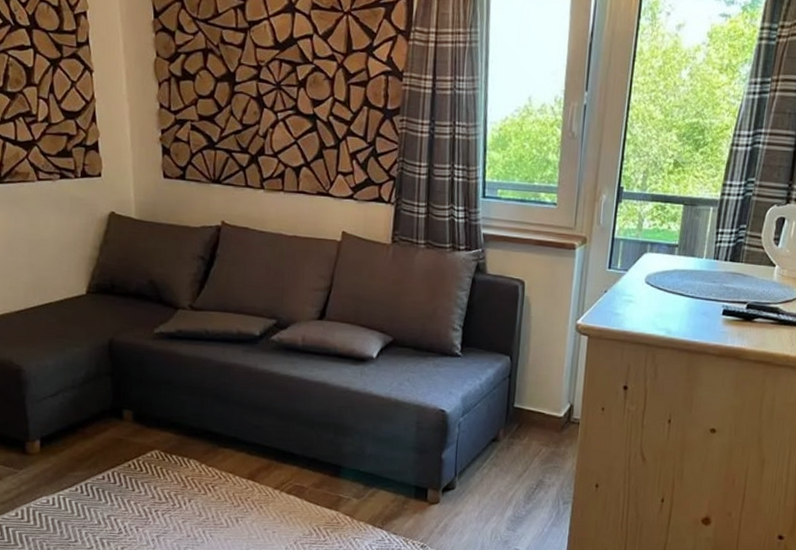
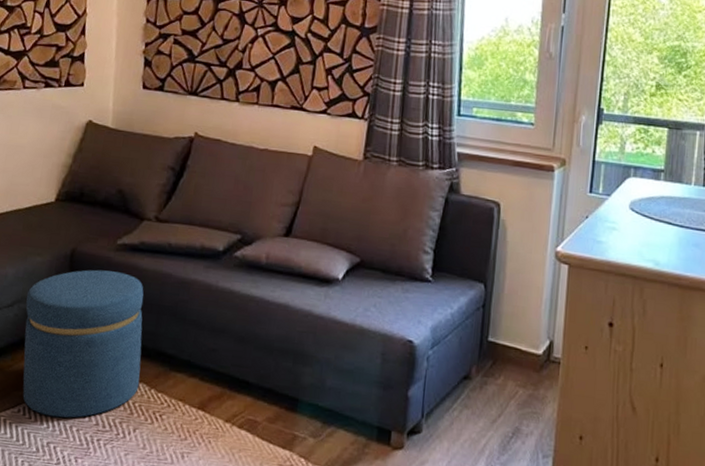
ottoman: none [70,358,190,494] -> present [22,269,144,418]

